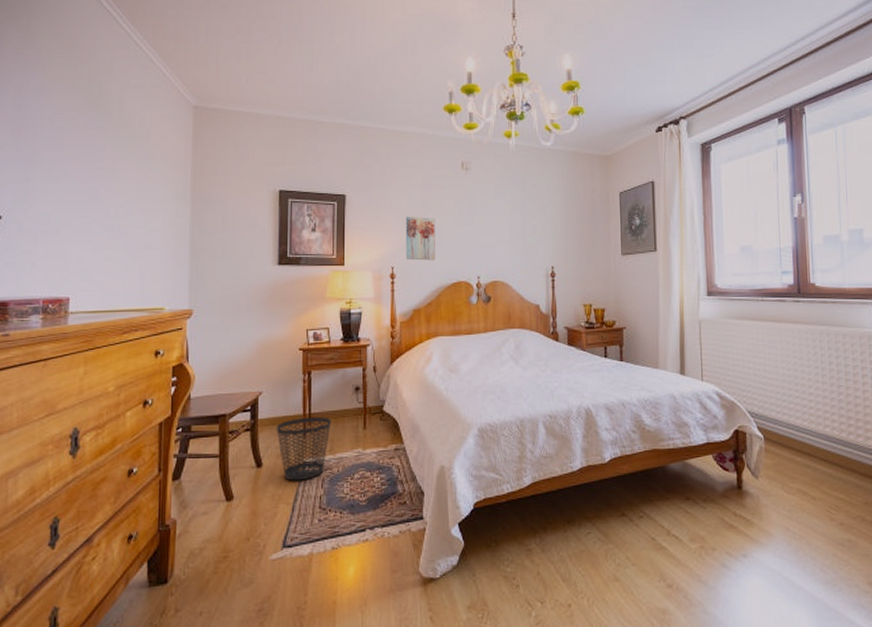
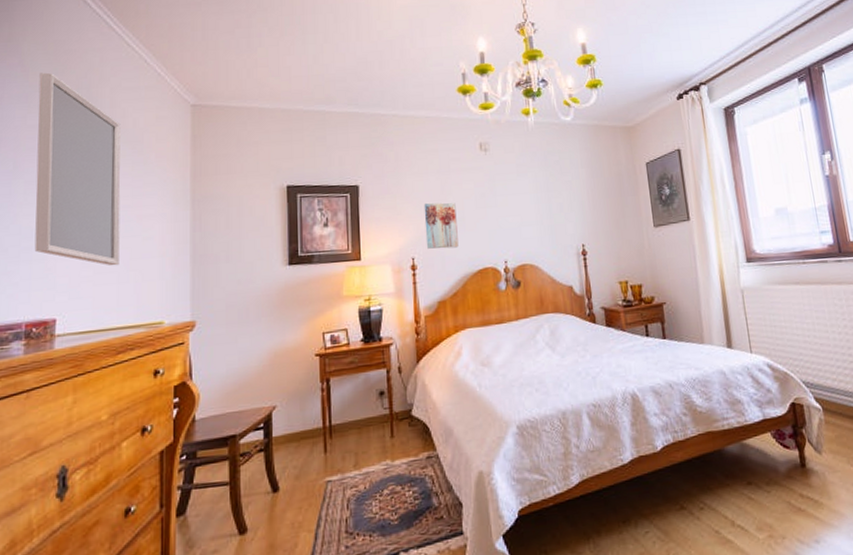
home mirror: none [50,66,128,254] -> present [34,72,121,266]
wastebasket: present [276,416,331,481] -> none [293,427,355,505]

